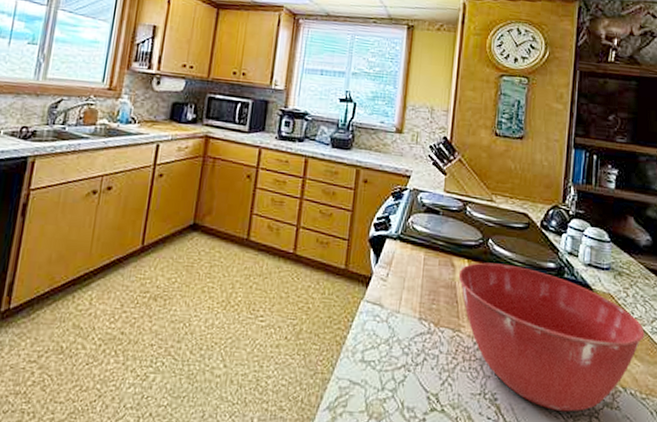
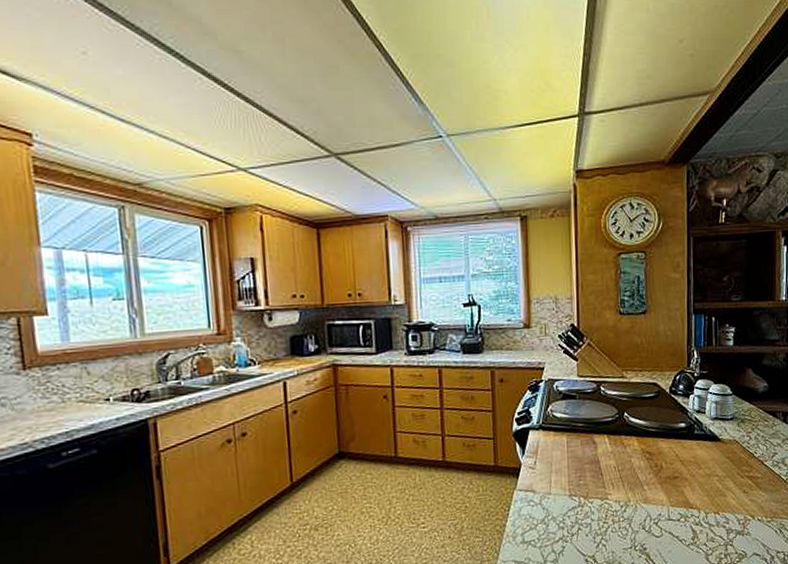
mixing bowl: present [458,262,645,412] -> none [600,431,767,547]

